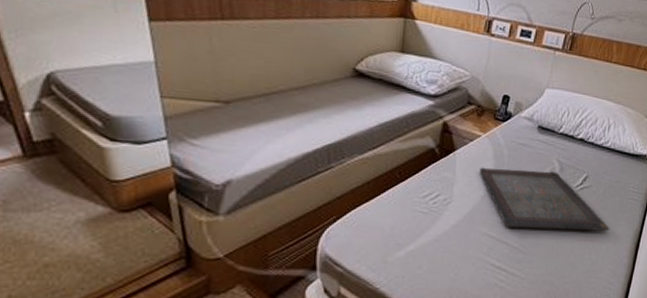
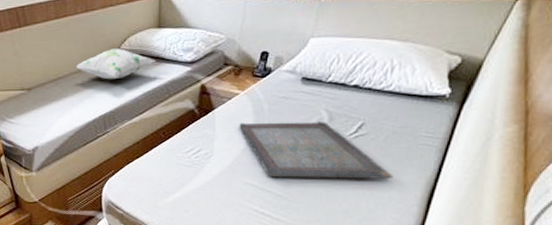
decorative pillow: none [296,67,396,104] -> present [75,48,156,80]

